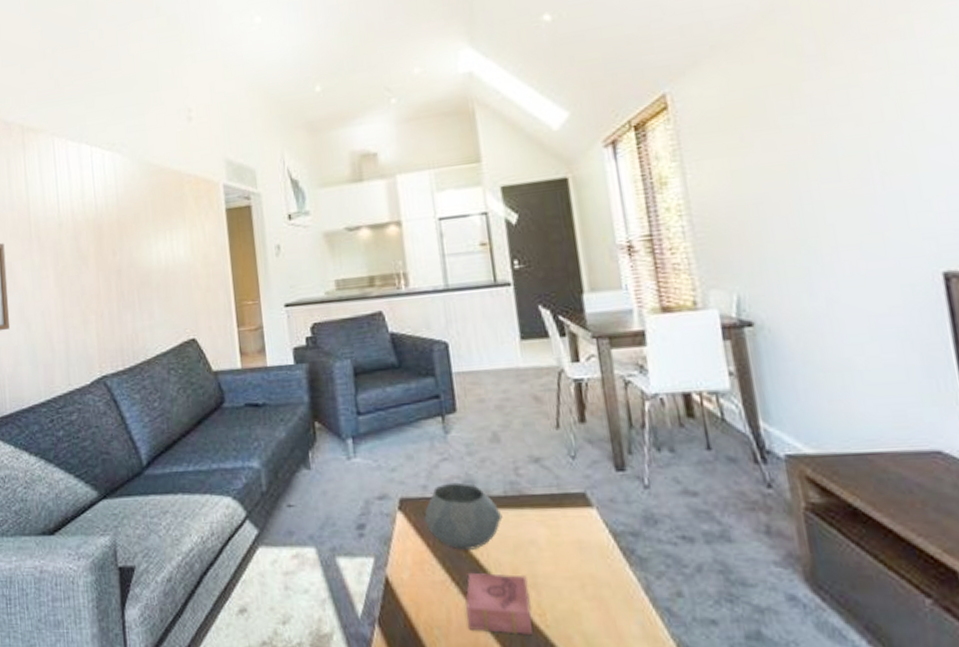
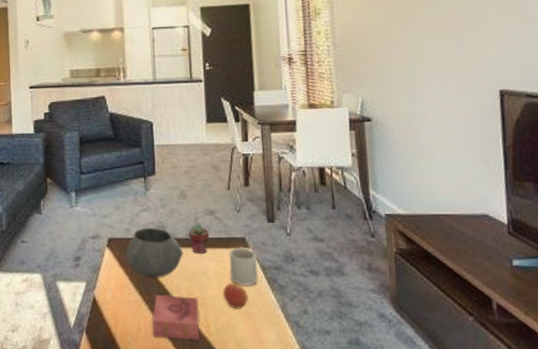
potted succulent: none [506,476,536,516] -> present [188,224,210,253]
apple: none [560,555,597,591] -> present [223,283,248,309]
mug: none [565,505,610,559] -> present [229,247,259,286]

